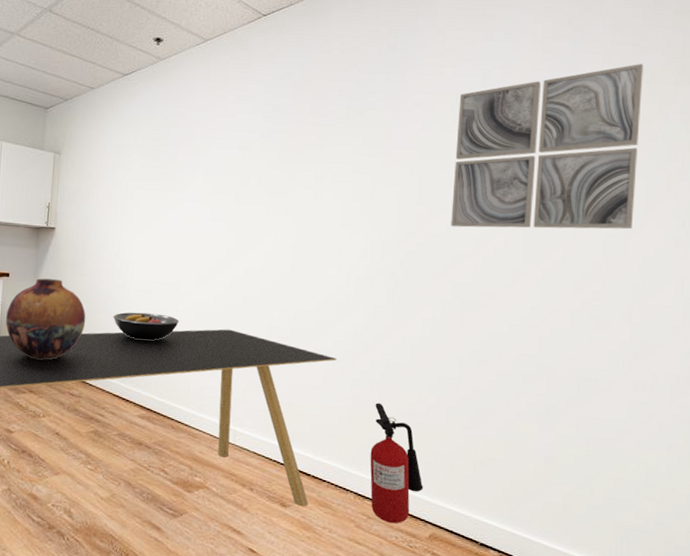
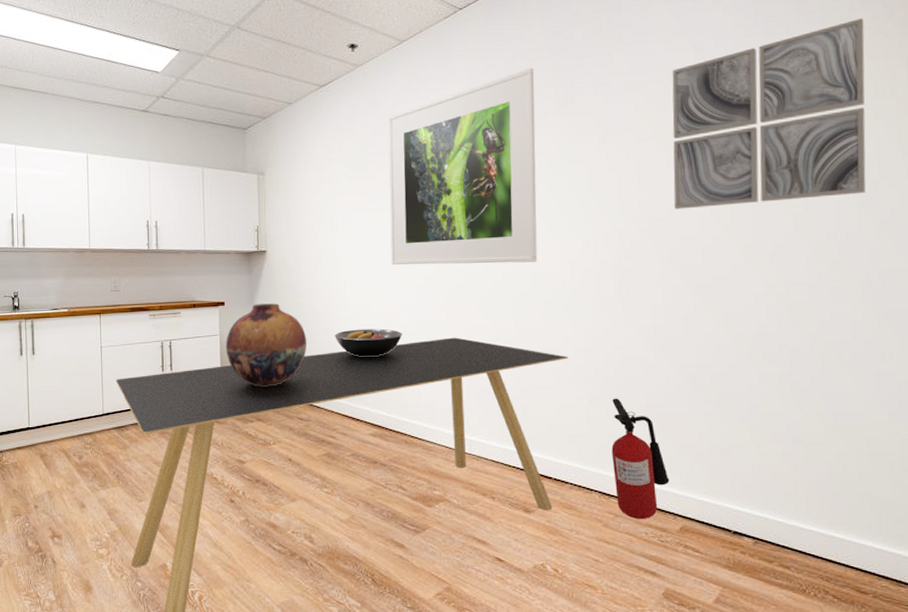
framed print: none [175,77,330,264] -> present [388,67,538,265]

